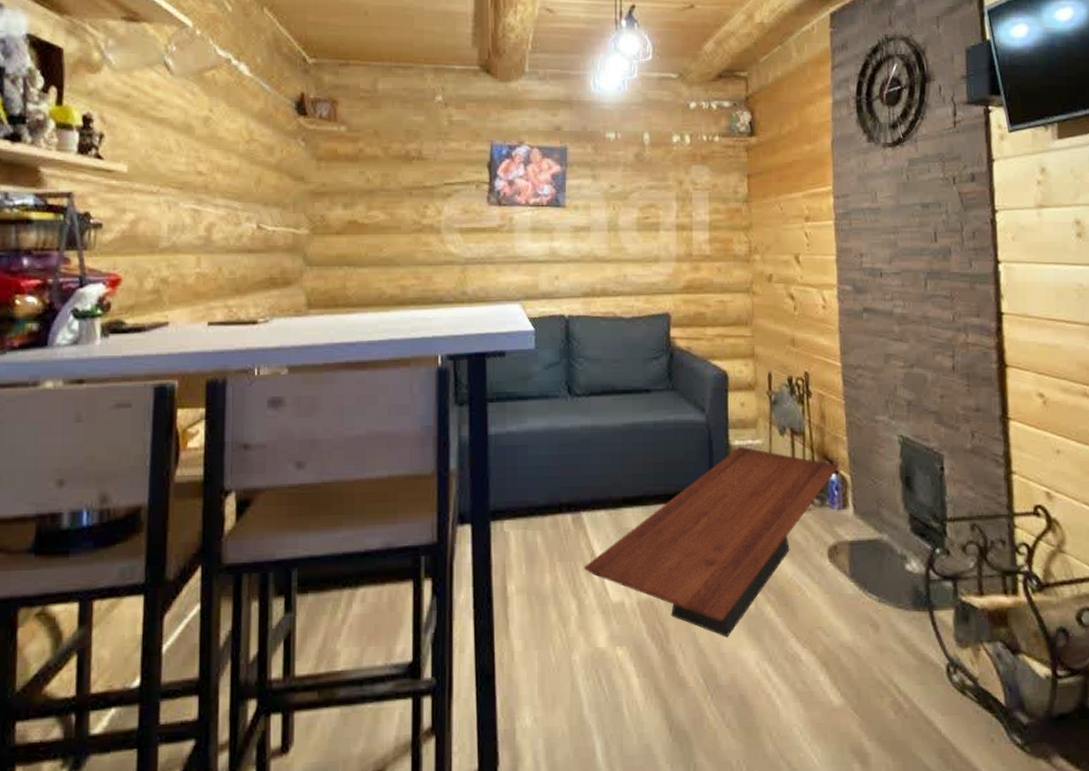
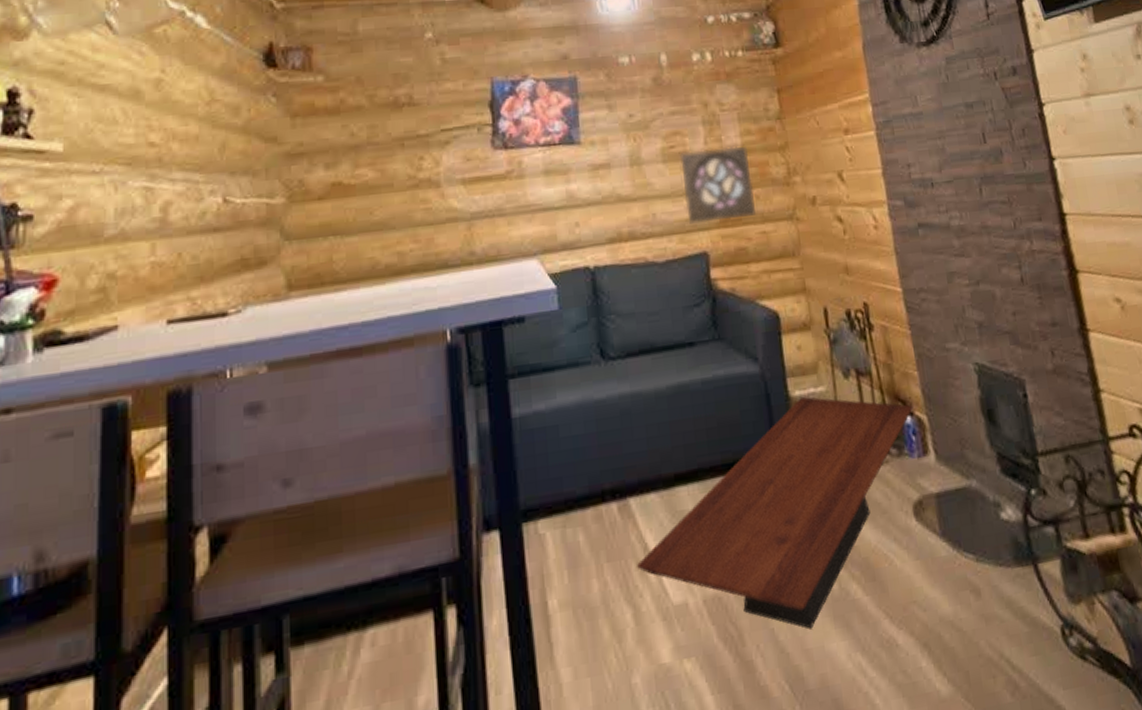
wall ornament: none [653,223,717,287] -> present [680,146,757,224]

